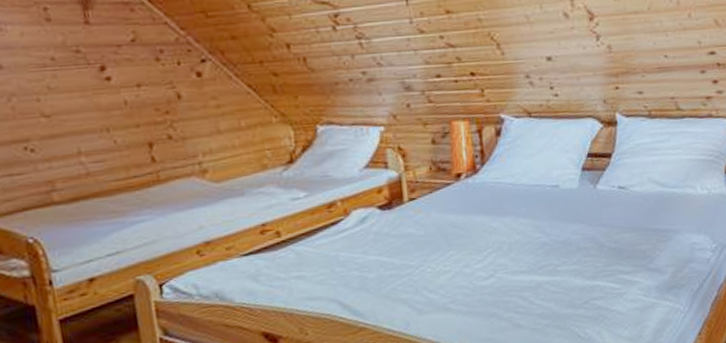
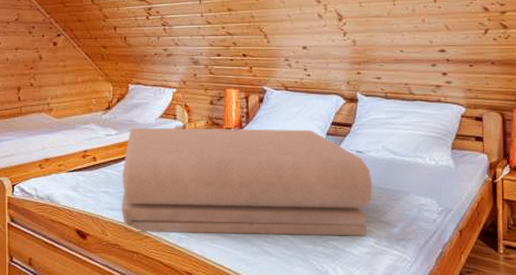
towel: none [319,166,639,325] -> present [121,127,373,236]

